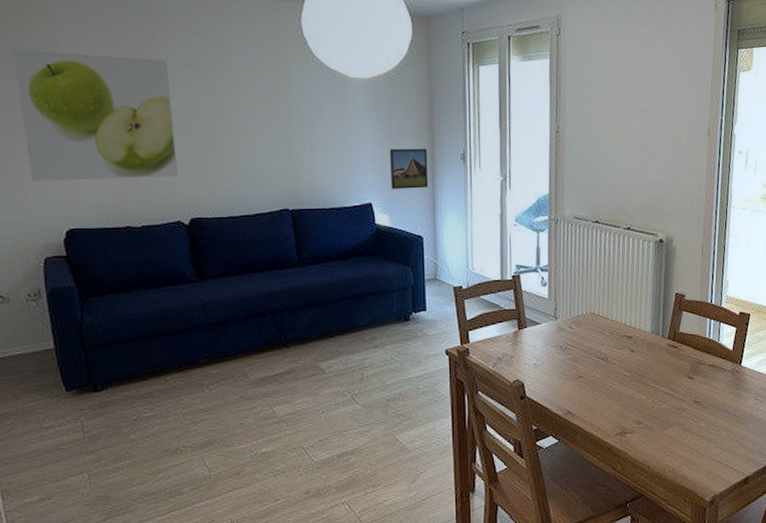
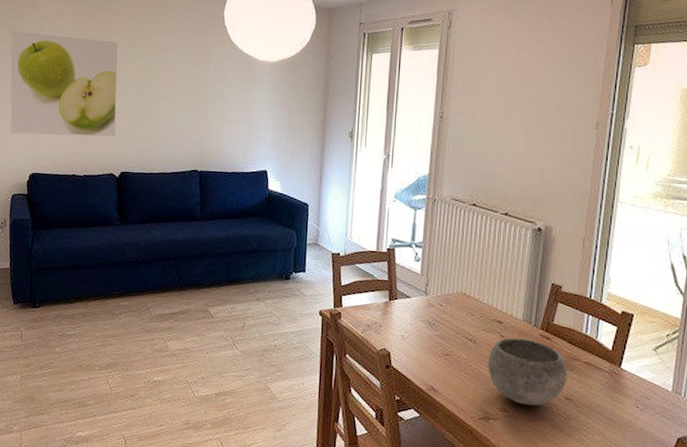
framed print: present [389,148,429,189] -> none [285,124,320,161]
bowl: none [621,350,695,415] -> present [488,337,568,407]

